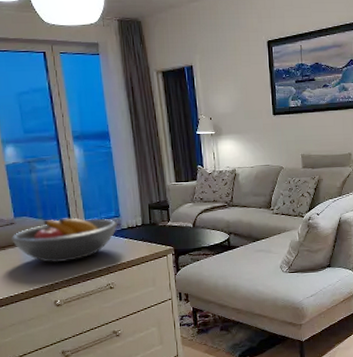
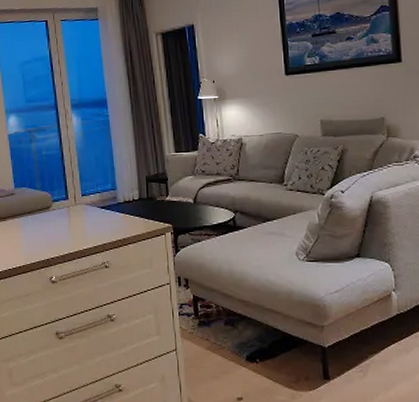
fruit bowl: present [10,217,118,263] -> none [11,189,114,237]

